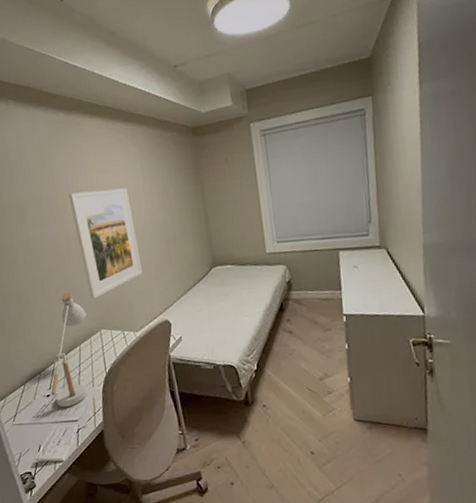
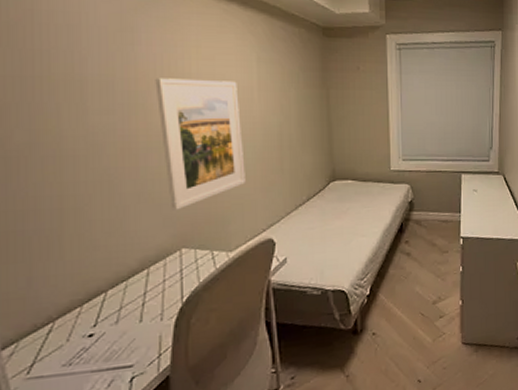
desk lamp: present [51,293,87,408] -> none [96,201,163,351]

